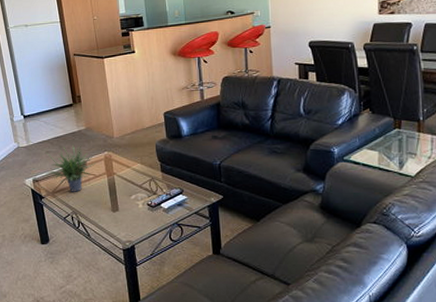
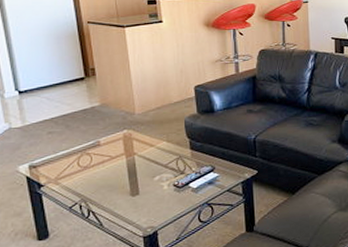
potted plant: present [45,145,97,192] -> none [46,124,114,177]

